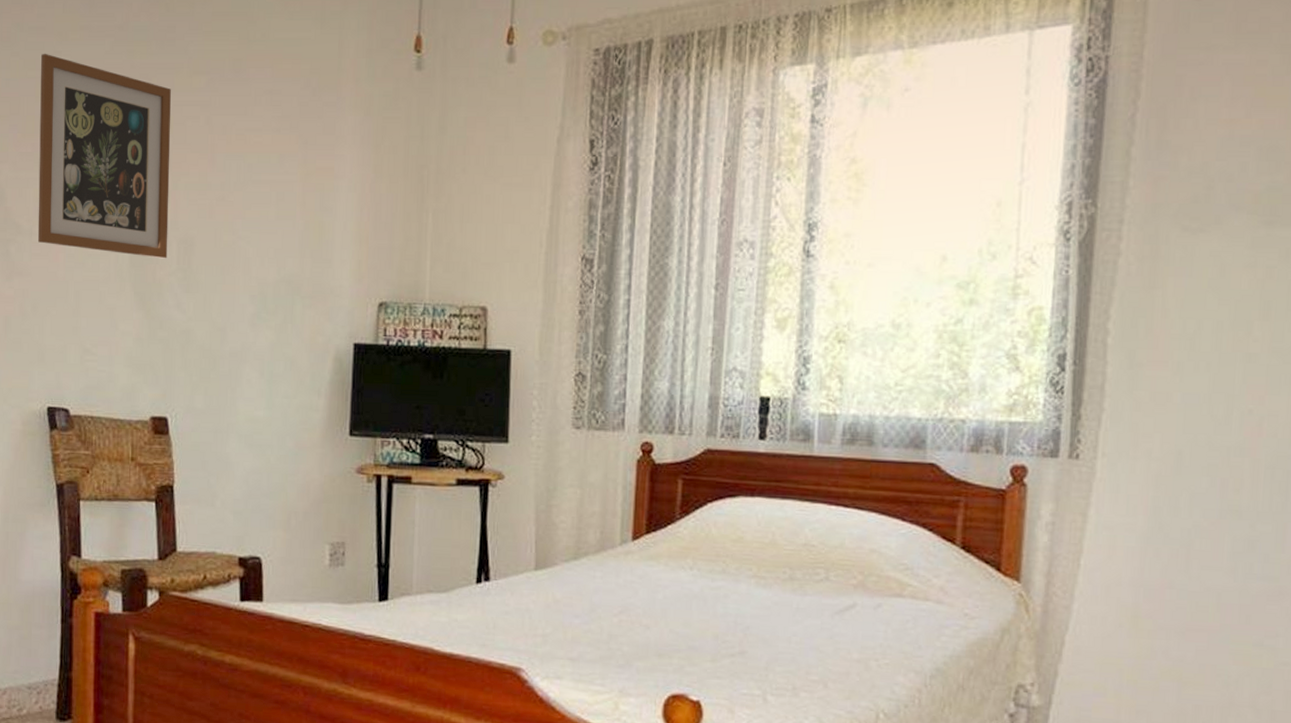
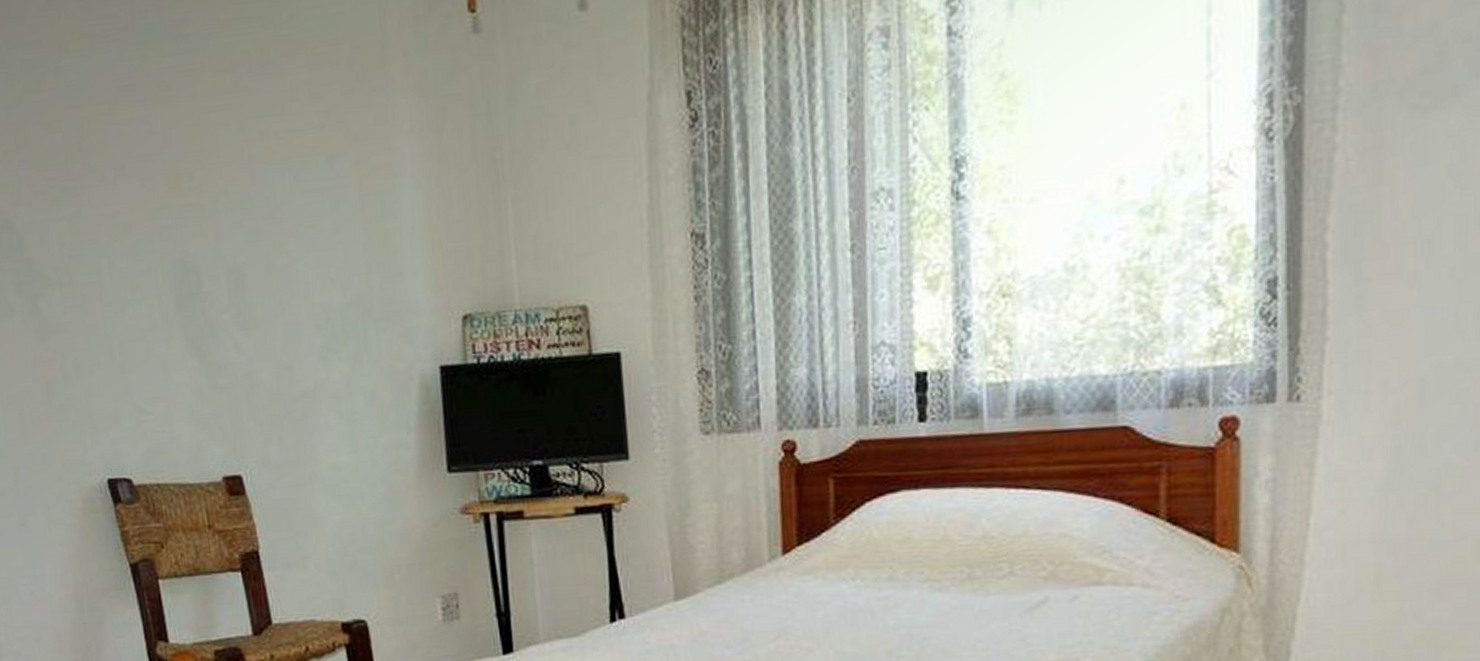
wall art: present [37,53,171,259] -> none [40,70,217,295]

